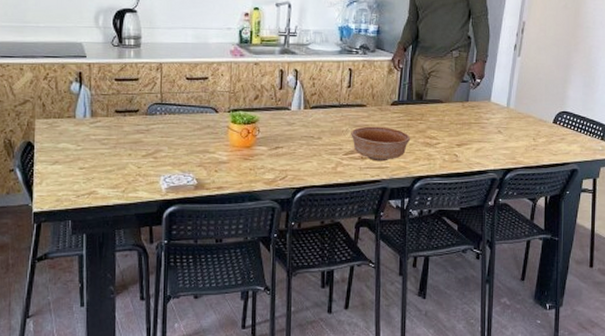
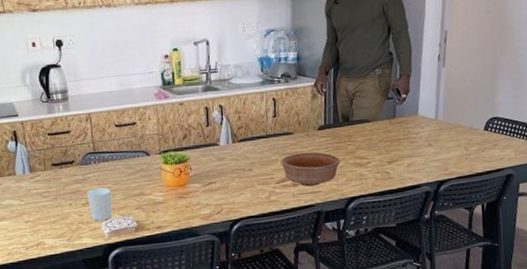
cup: none [148,140,174,175] -> present [87,187,112,221]

